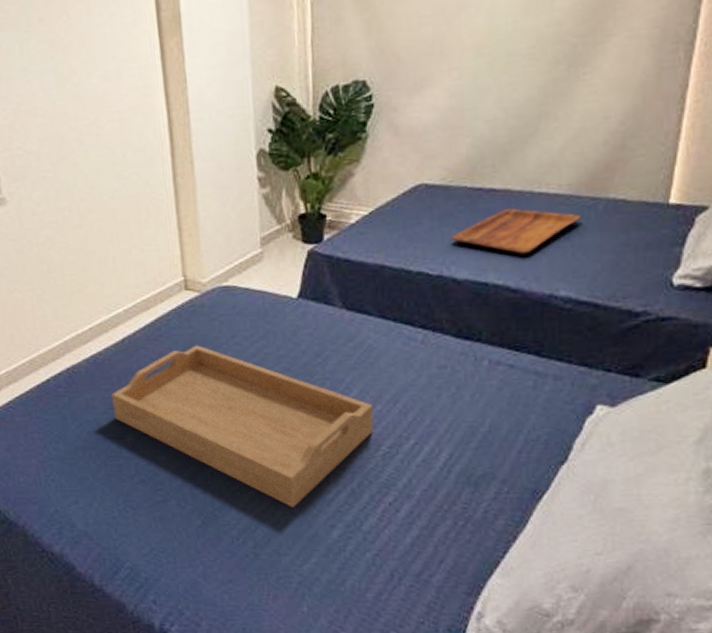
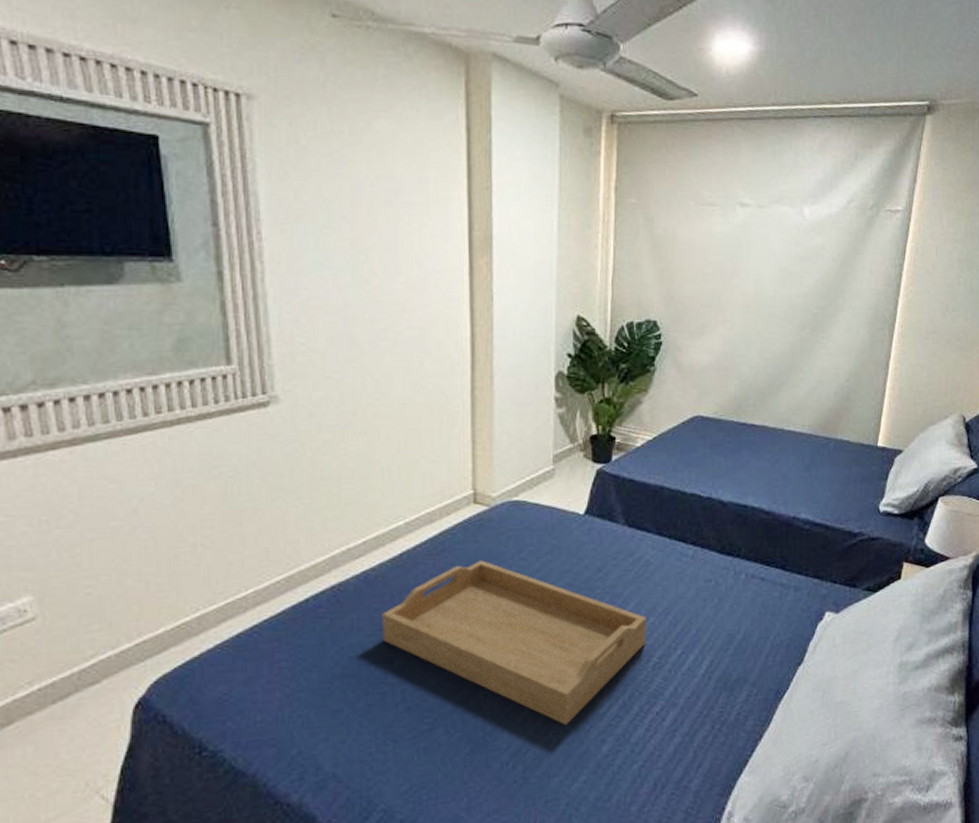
tray: present [450,208,582,255] -> none [719,442,818,482]

